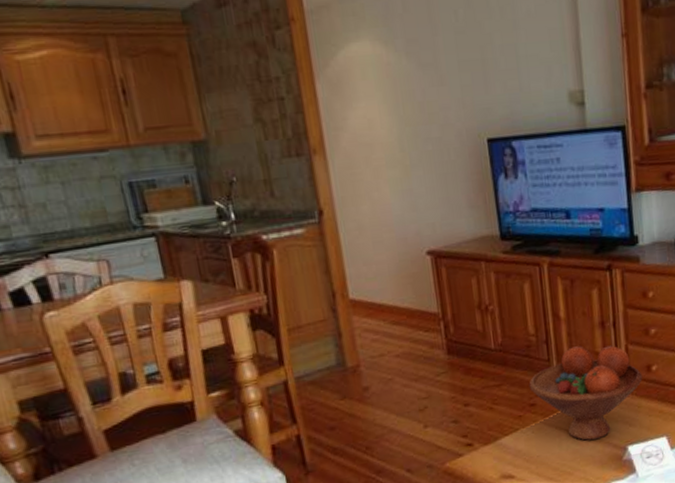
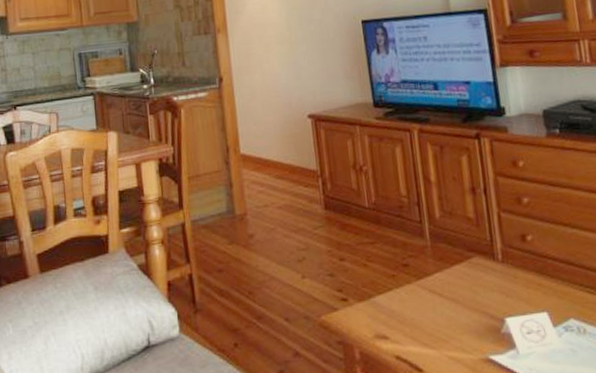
fruit bowl: present [528,345,643,441] -> none [401,210,518,308]

